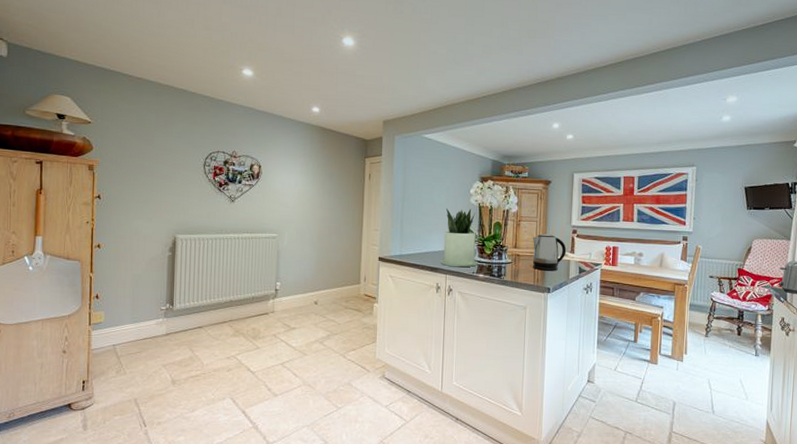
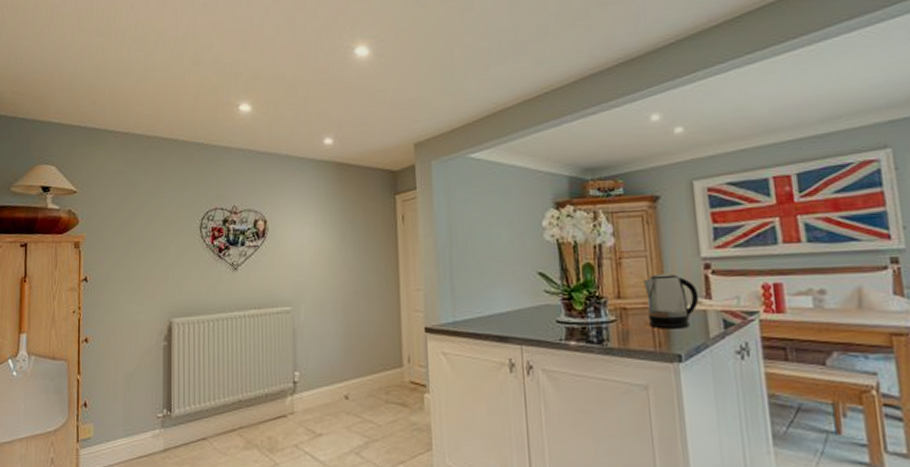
planter: present [440,208,478,268] -> none [510,247,566,334]

